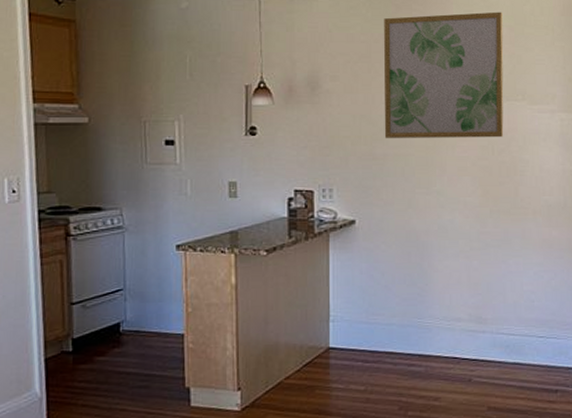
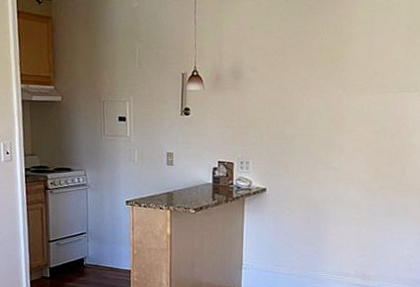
wall art: present [384,11,504,138] -> none [293,12,402,124]

